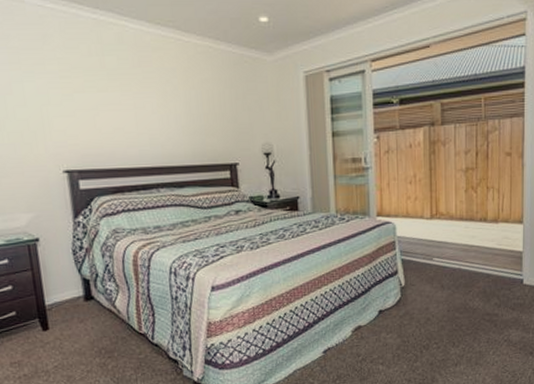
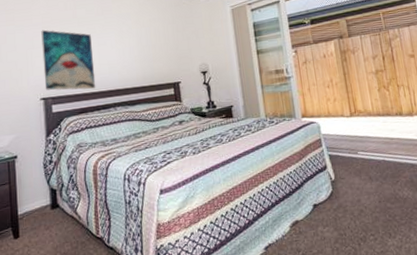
wall art: none [58,80,134,164] -> present [41,29,96,90]

